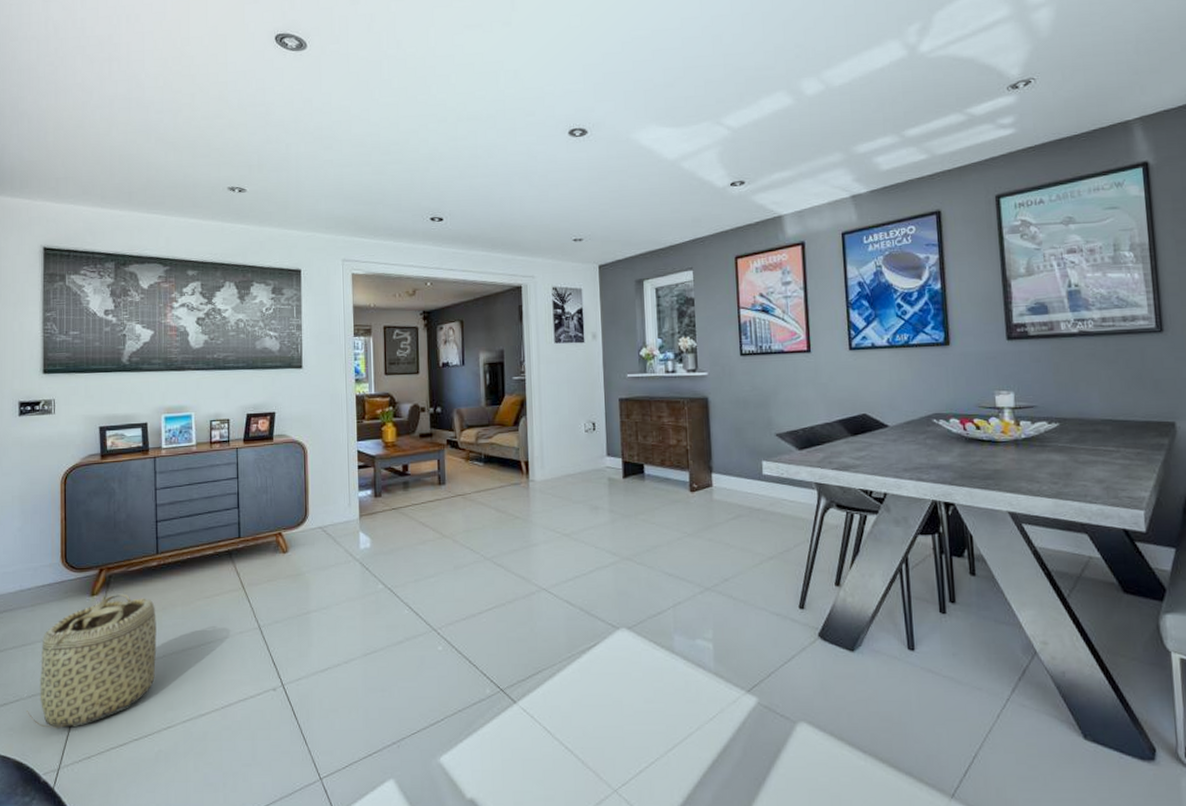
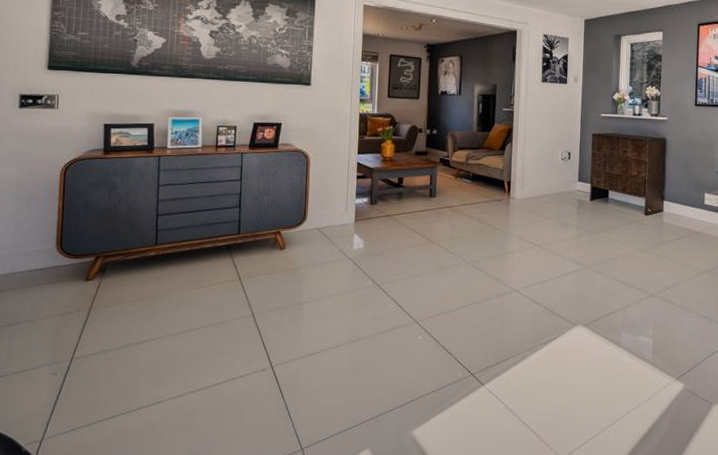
basket: present [26,593,157,728] -> none [10,280,152,402]

